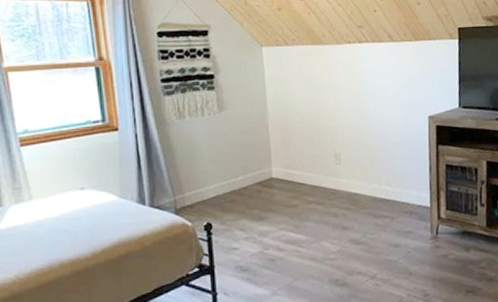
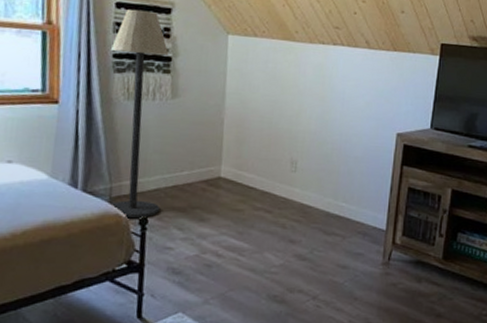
floor lamp: none [158,35,222,227] -> present [110,9,169,219]

